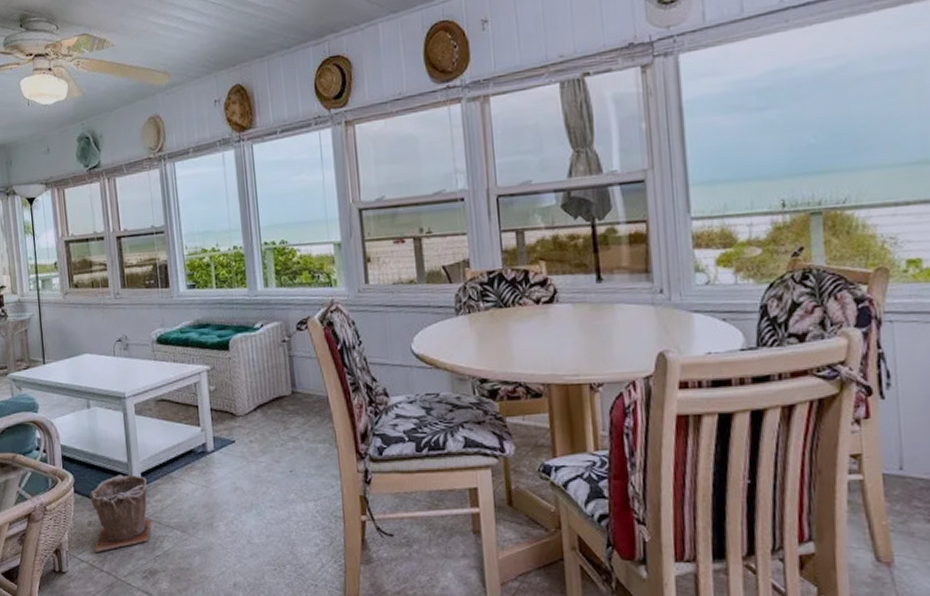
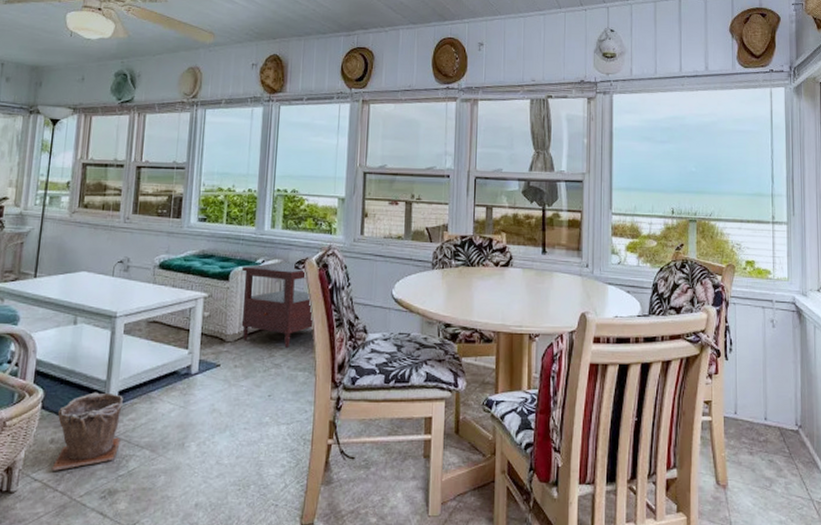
side table: none [241,322,325,419] -> present [241,261,312,348]

